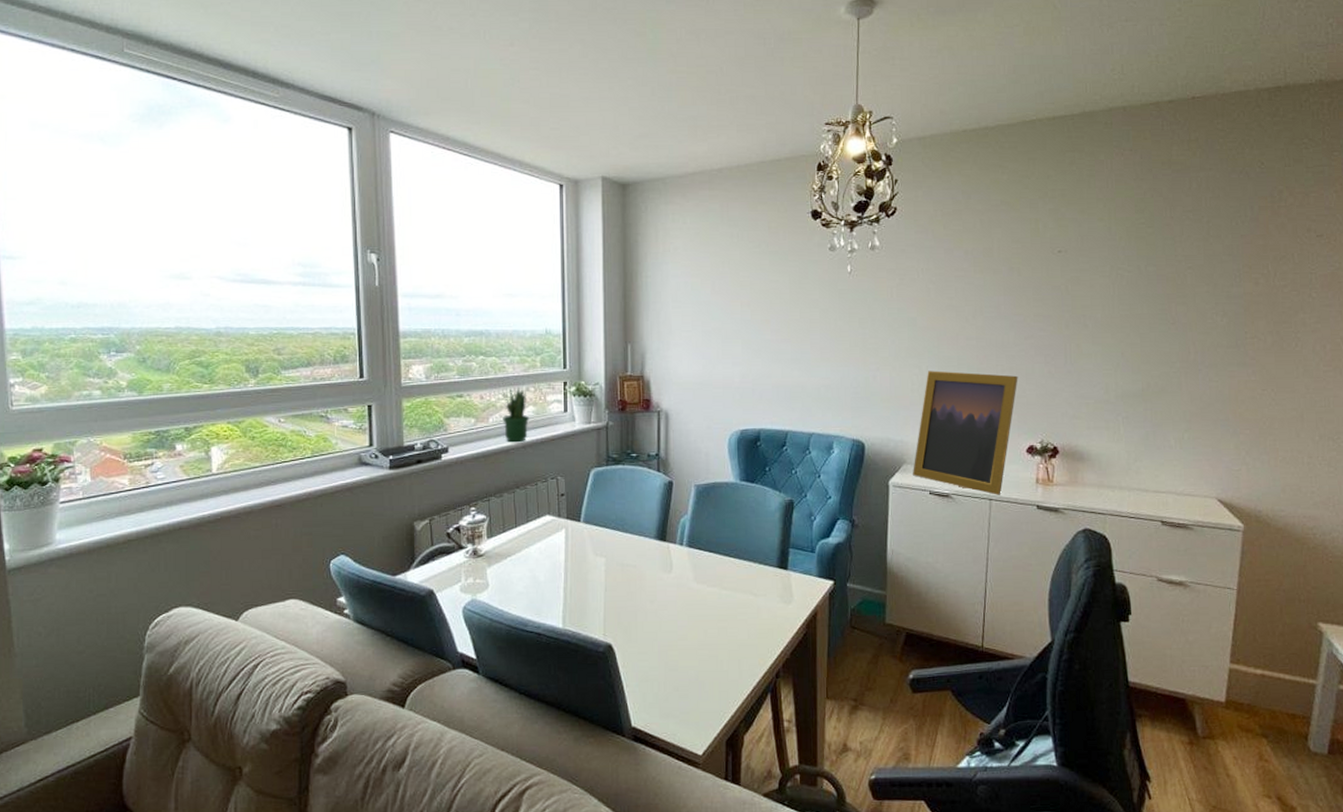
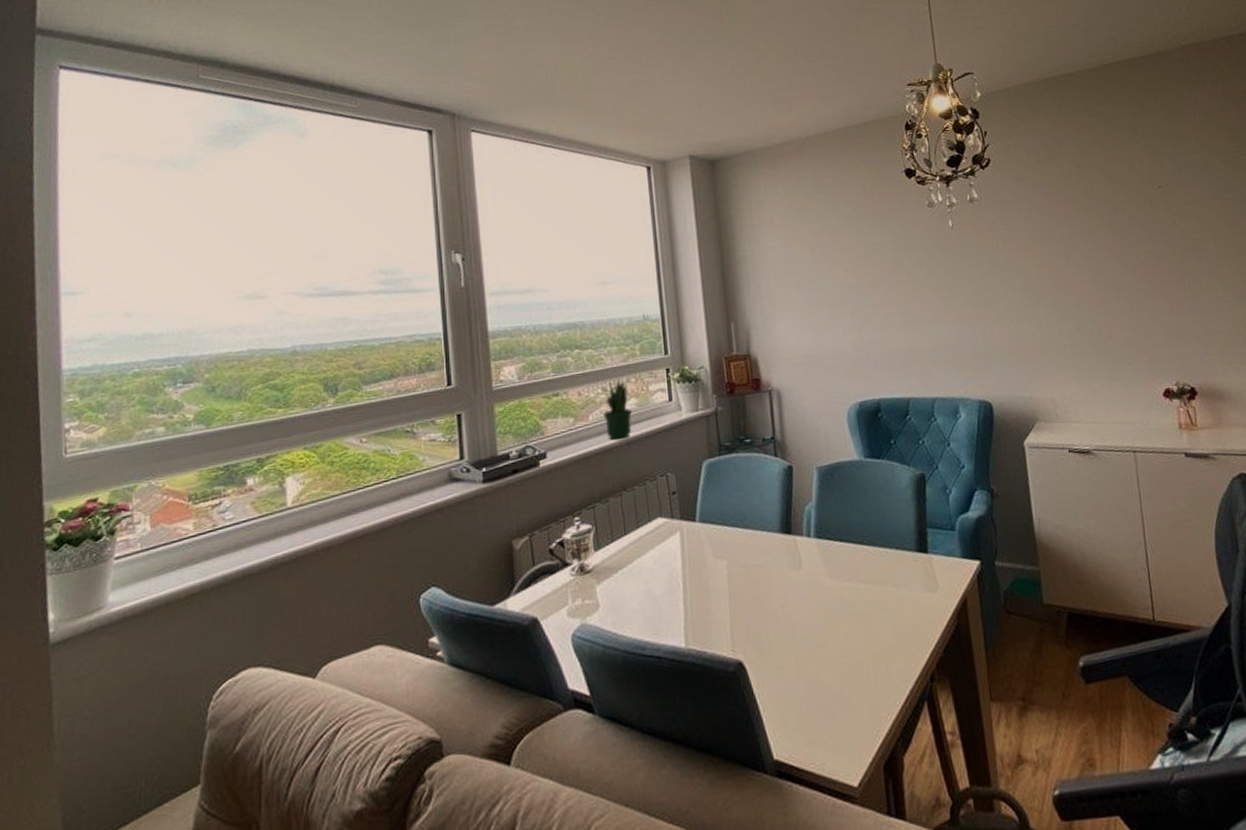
picture frame: present [913,370,1018,495] -> none [1046,316,1145,447]

